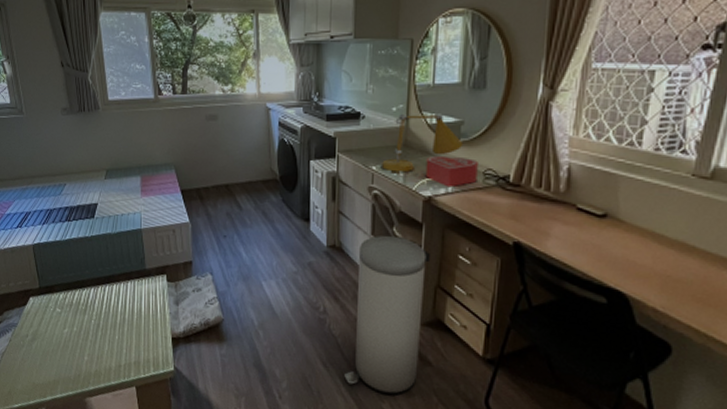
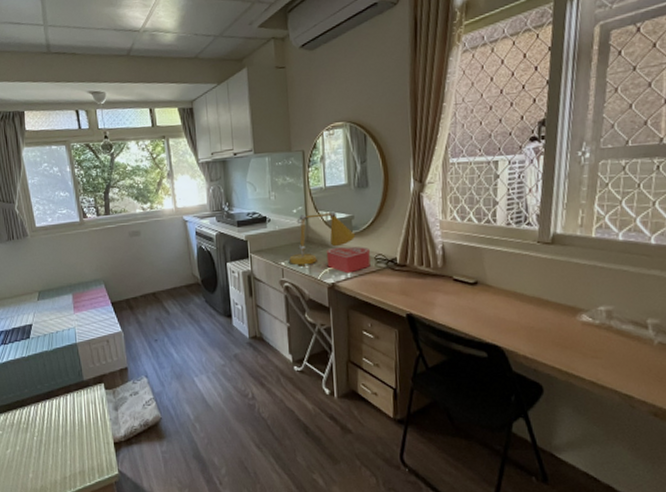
pedal bin: present [344,235,430,396] -> none [276,321,341,466]

